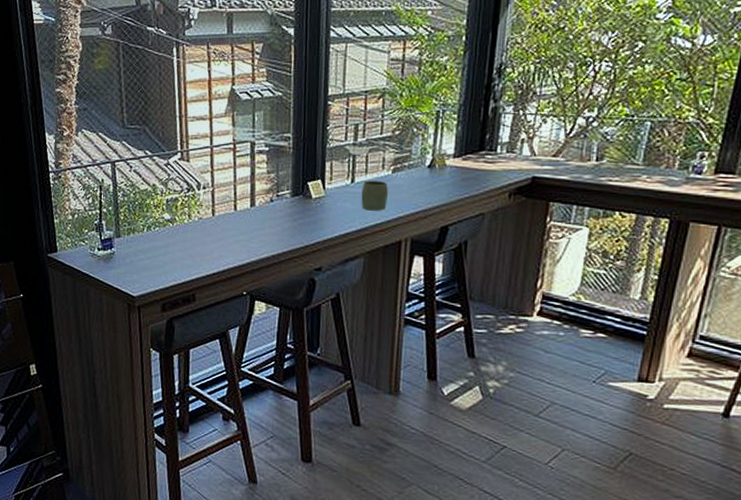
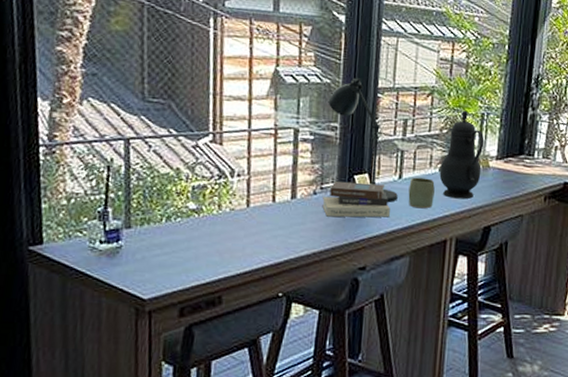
books: none [279,188,344,222] -> present [322,181,390,218]
desk lamp: none [280,88,351,206] -> present [328,77,398,202]
coffeepot: none [392,109,440,200] -> present [439,110,485,199]

